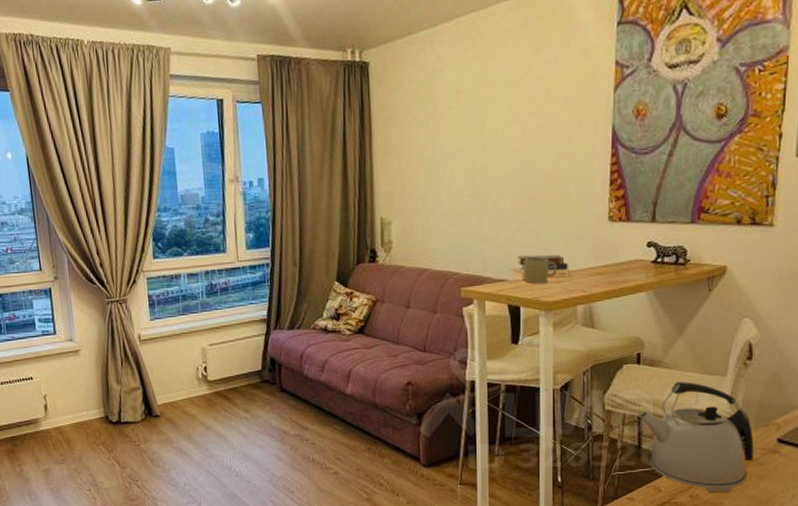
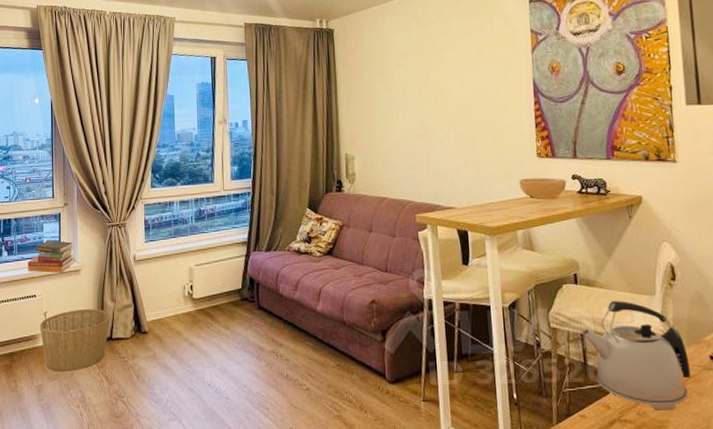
books: none [19,318,73,353] -> present [27,240,75,273]
basket: none [40,392,118,456] -> present [39,309,111,372]
books: present [509,254,572,280] -> none [456,185,511,207]
mug: present [524,257,558,285] -> none [468,188,498,212]
bowl: none [583,245,640,270] -> present [518,177,567,199]

